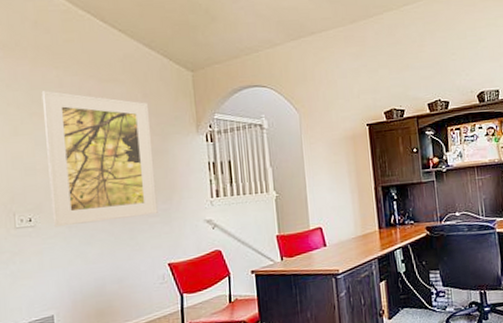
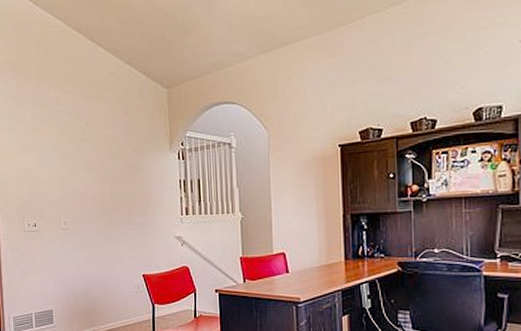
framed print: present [41,91,158,228] -> none [43,108,135,233]

